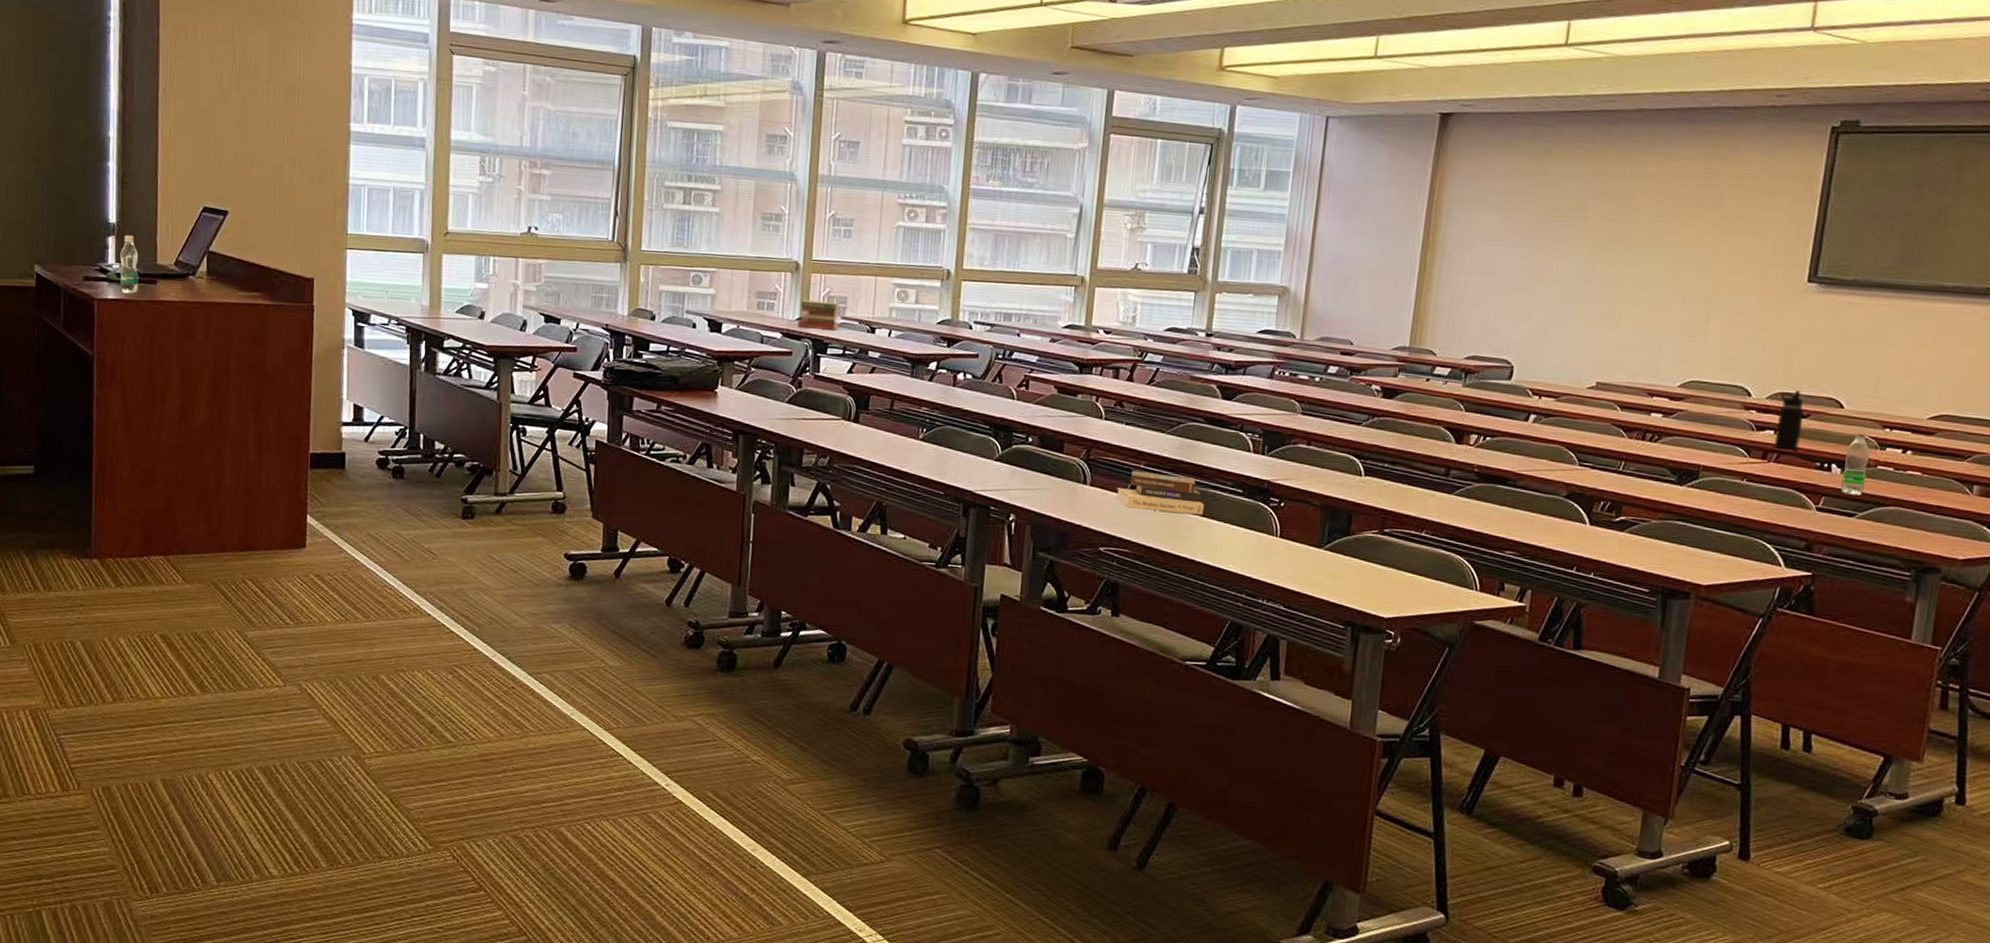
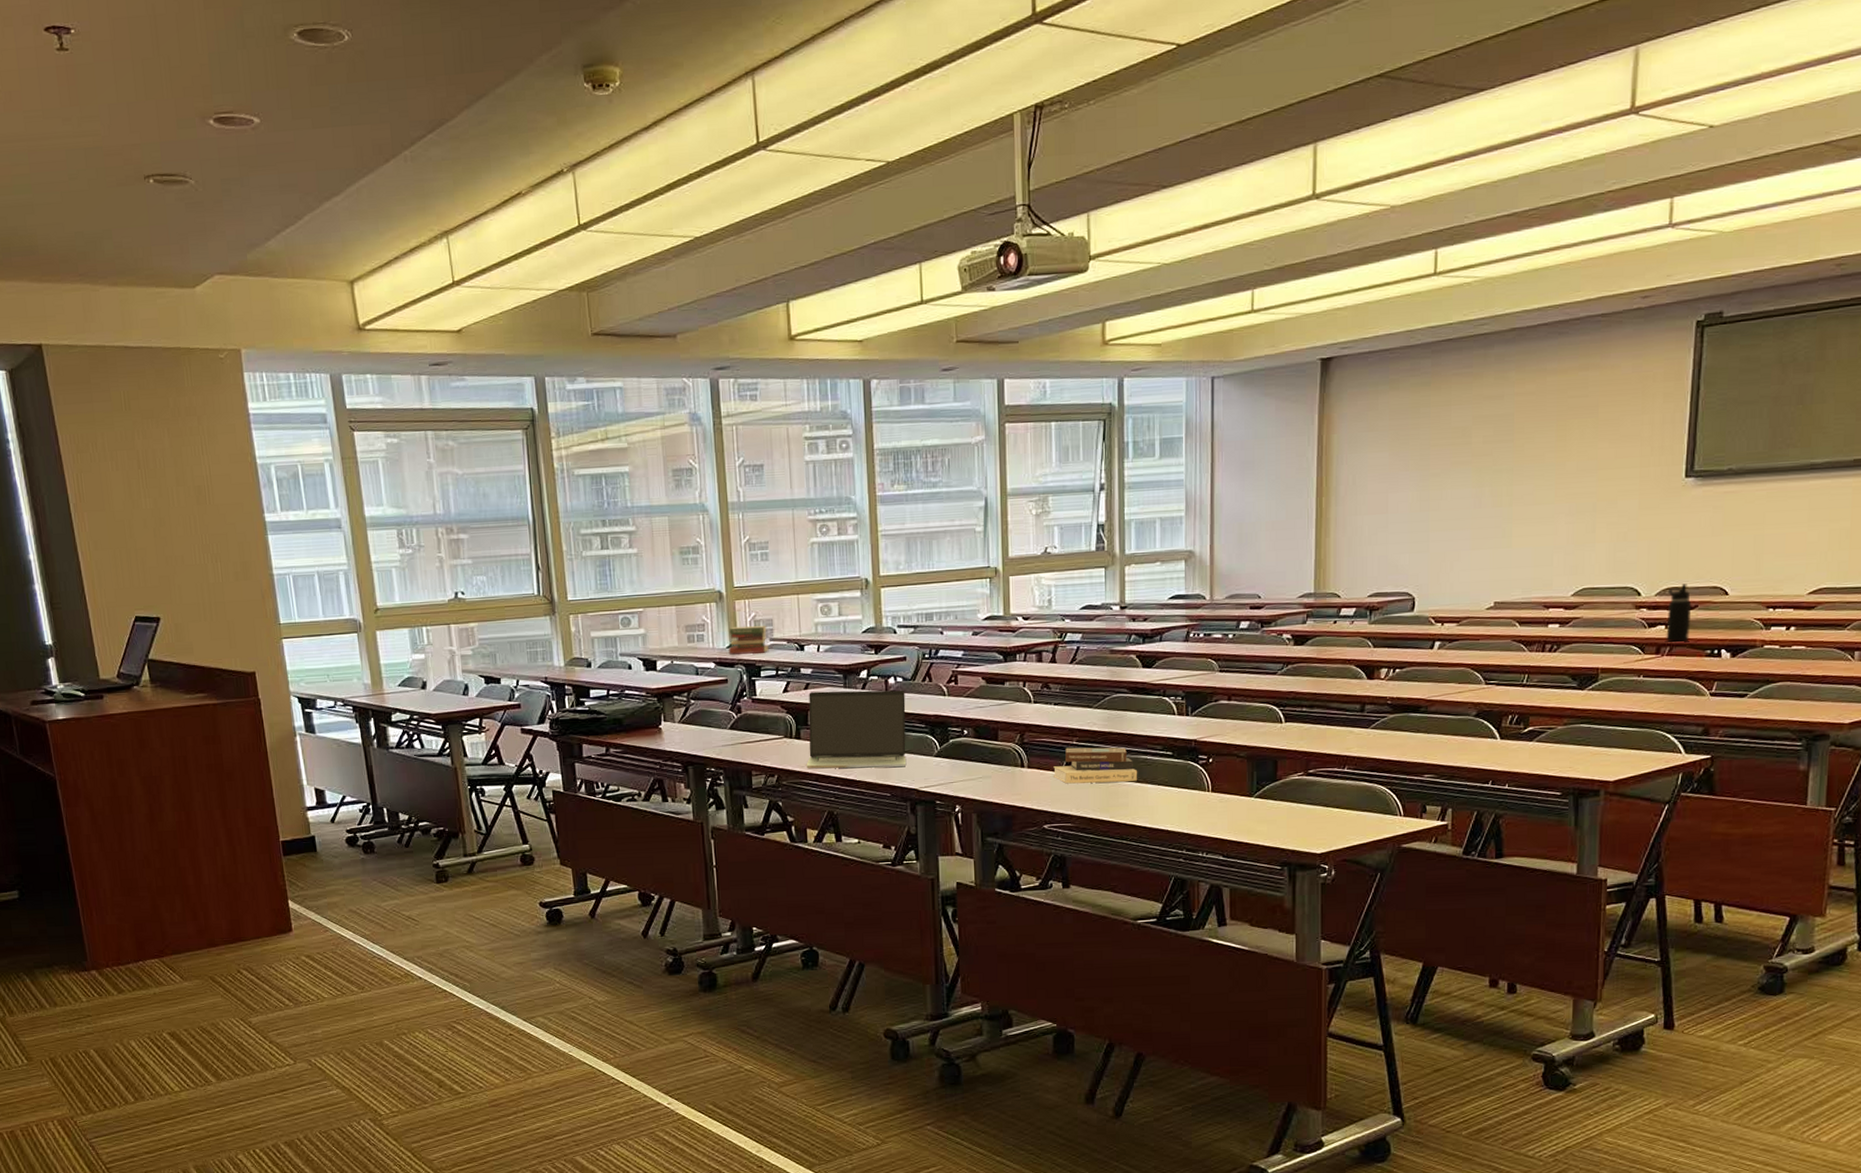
bottle: present [120,235,139,294] -> none [62,654,87,712]
laptop: none [860,376,973,467] -> present [806,690,907,769]
bottle: present [1840,434,1870,496] -> none [1731,617,1757,677]

